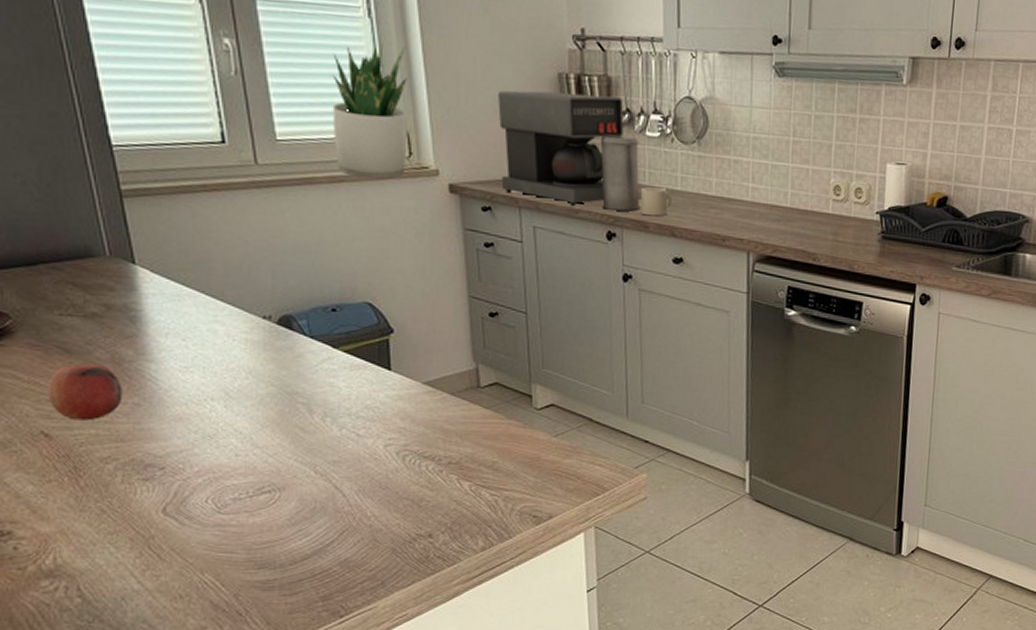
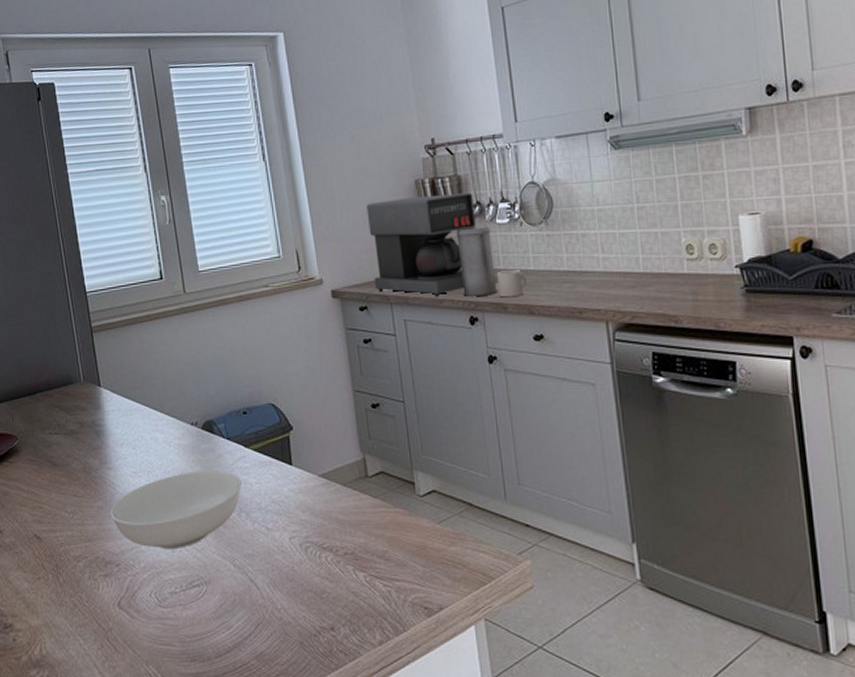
fruit: present [47,364,123,421] -> none [39,474,91,524]
bowl: none [150,370,327,454] -> present [109,471,241,550]
planter: present [332,44,408,180] -> none [238,179,297,295]

